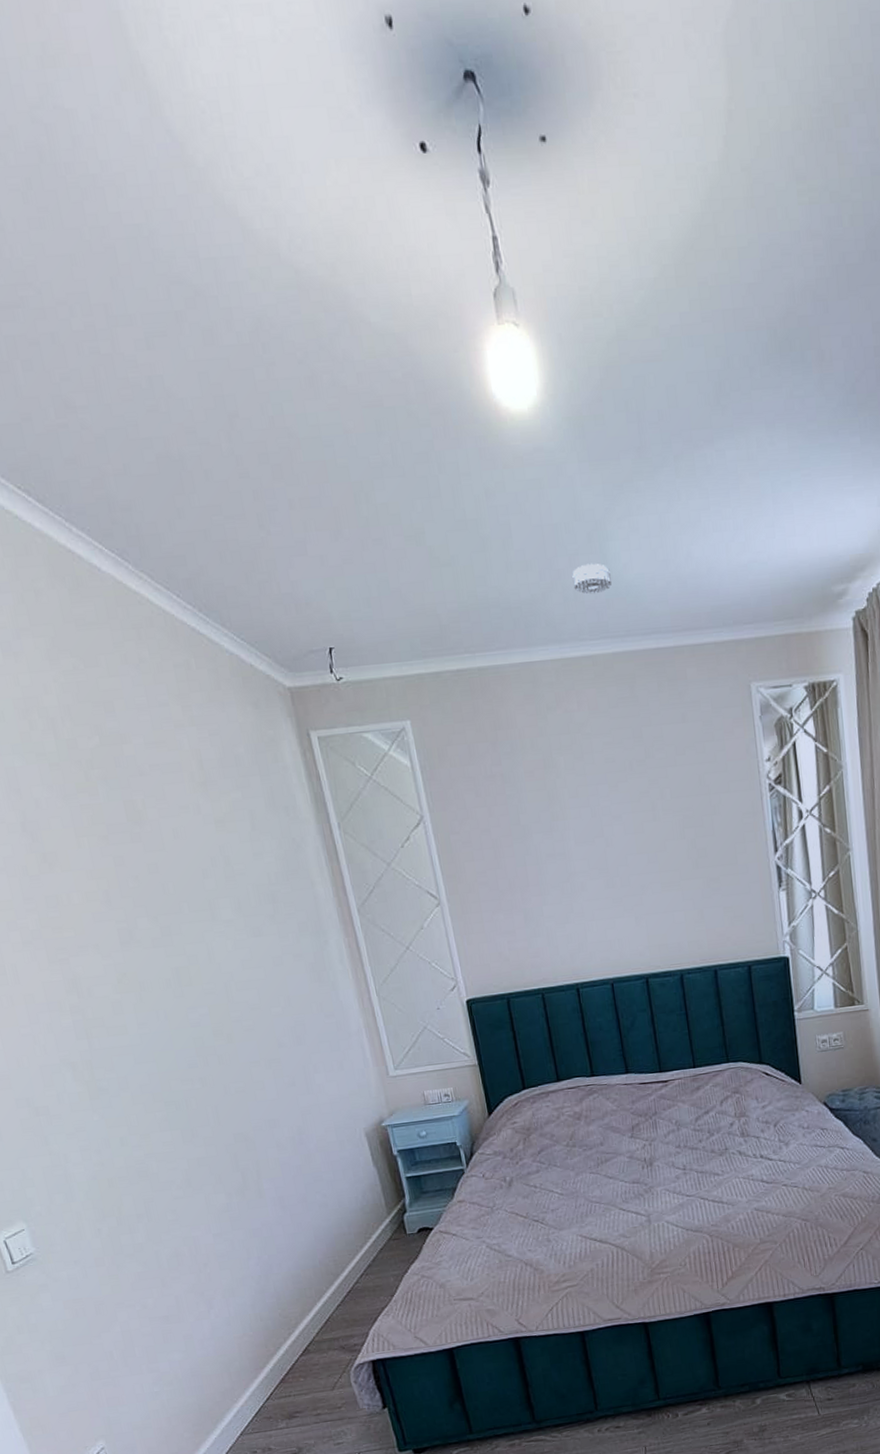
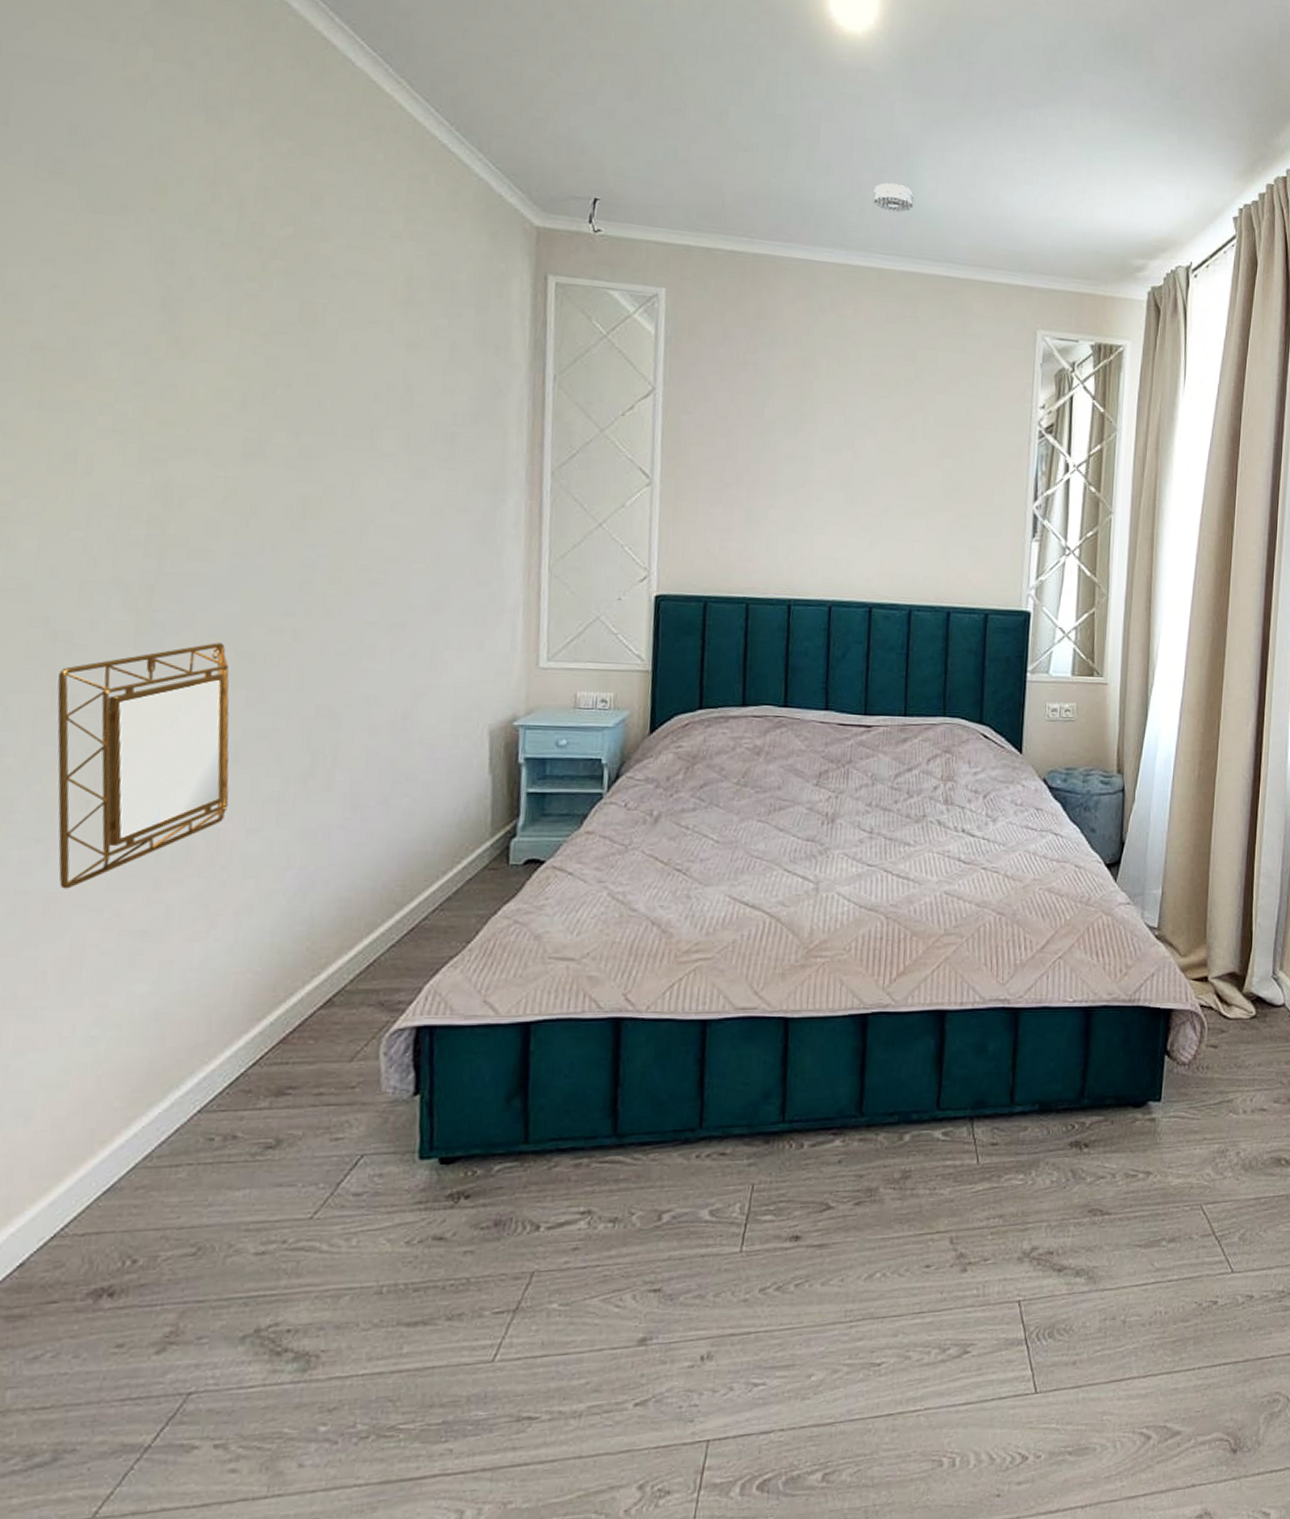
home mirror: none [48,1097,195,1294] -> present [57,642,230,889]

